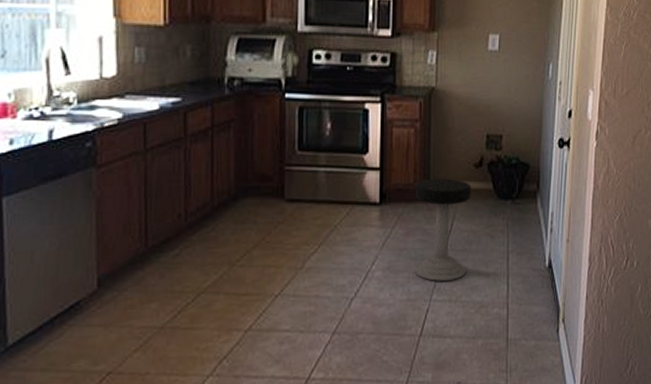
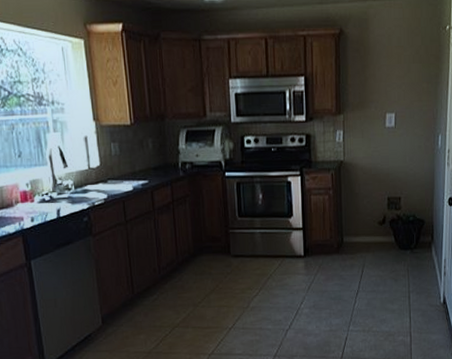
stool: present [415,178,472,281] -> none [331,234,378,316]

